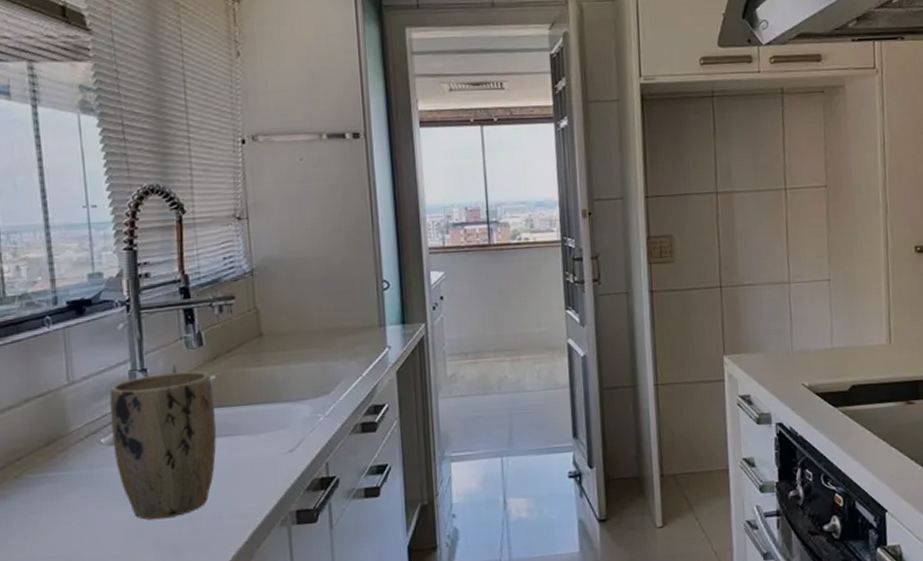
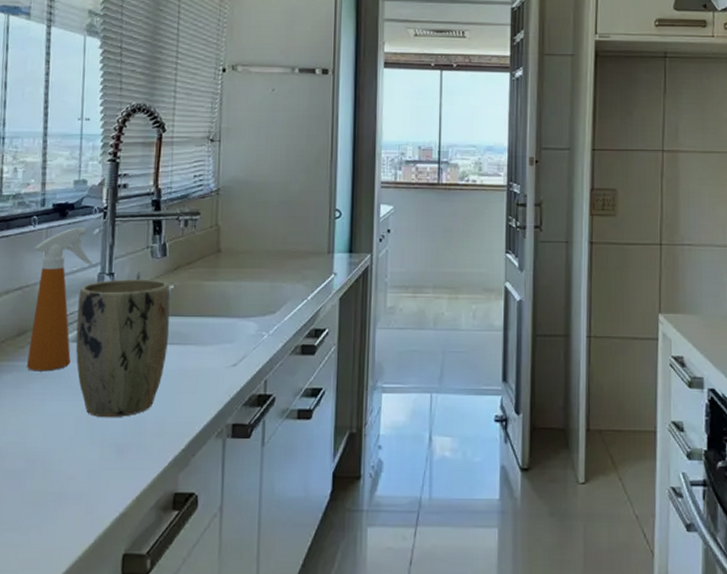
spray bottle: none [52,323,122,481] -> present [26,227,94,372]

